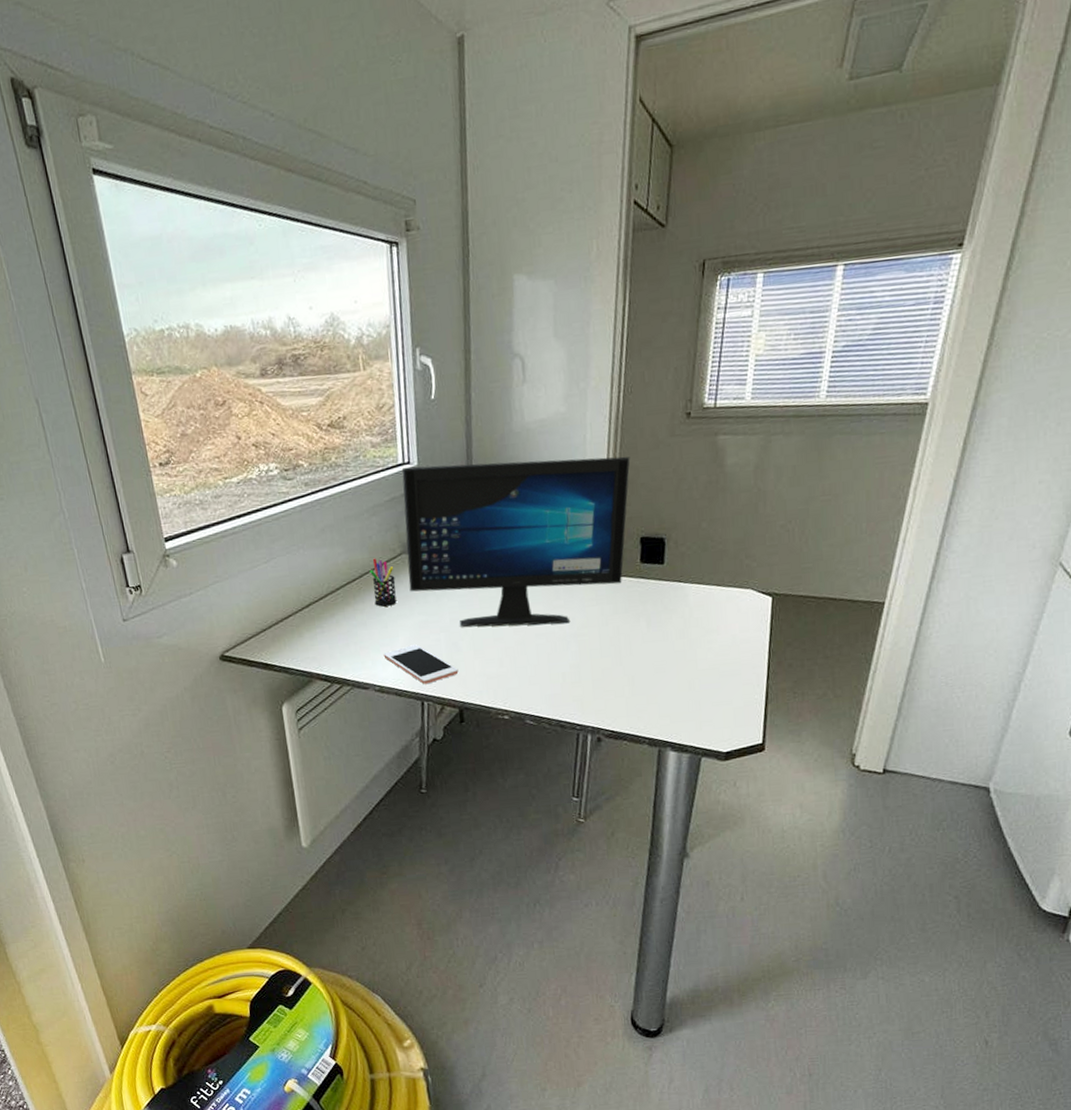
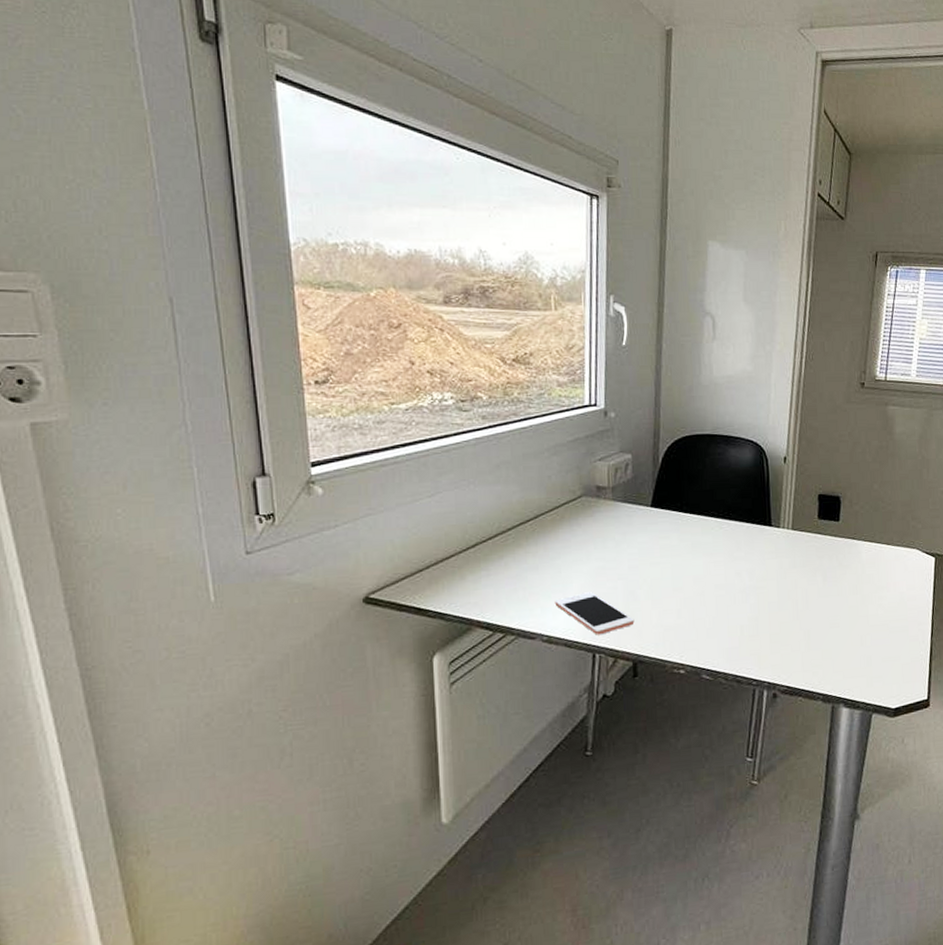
pen holder: present [370,558,397,607] -> none [546,499,573,551]
computer monitor: present [402,456,630,627] -> none [587,409,810,576]

